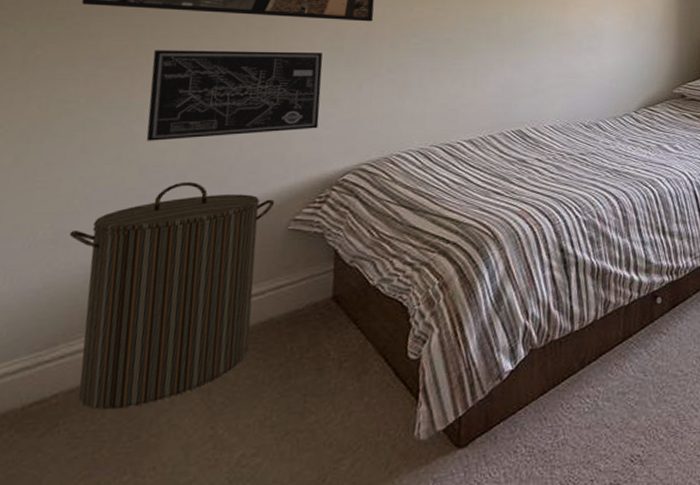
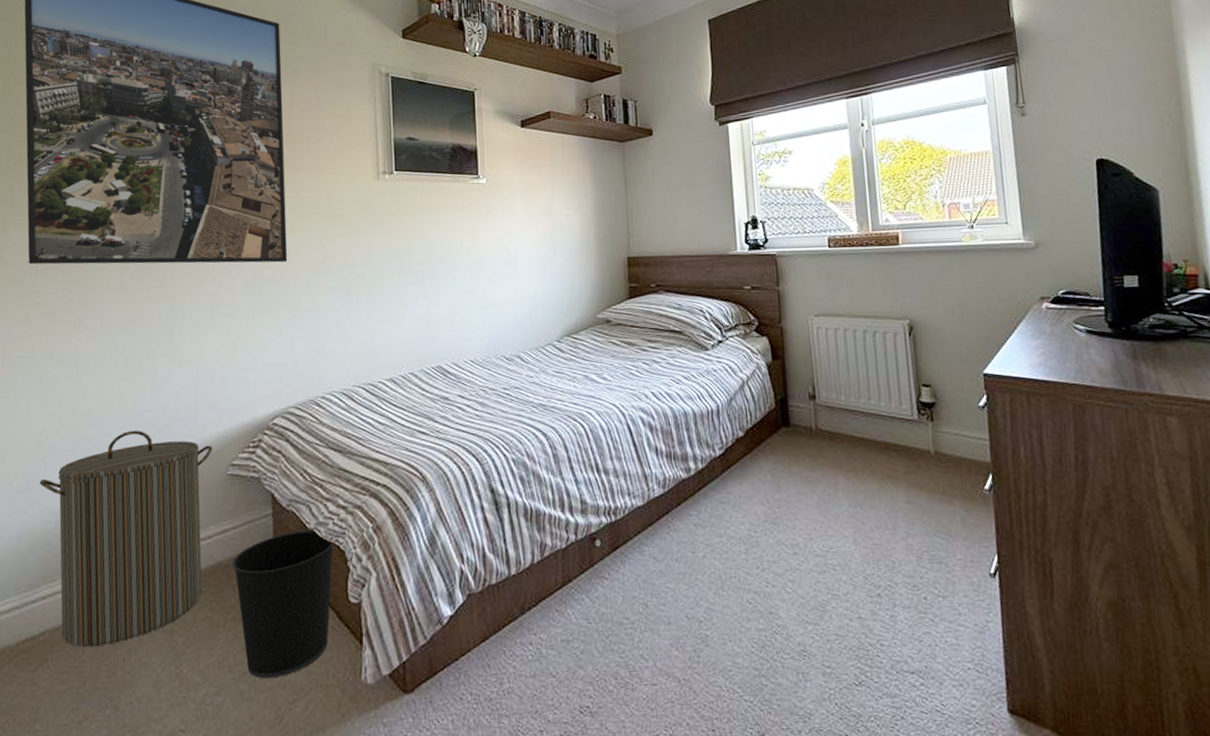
wall art: present [146,50,323,141] -> none [93,297,246,392]
wastebasket: none [284,287,399,438] -> present [232,530,336,679]

